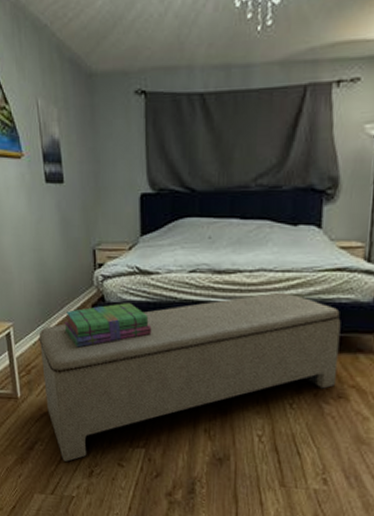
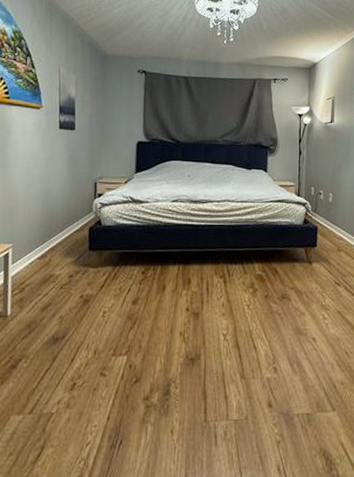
bench: present [39,292,341,462] -> none [36,217,282,377]
stack of books: present [64,303,152,348] -> none [62,226,140,265]

